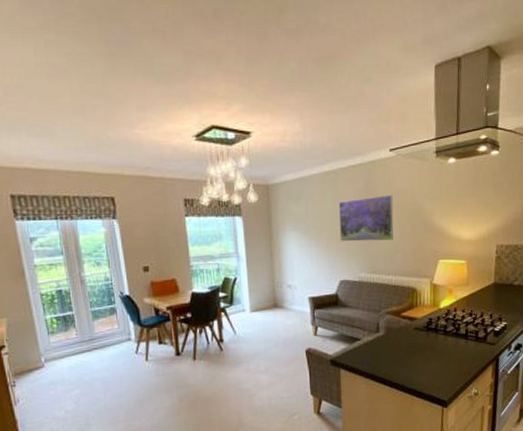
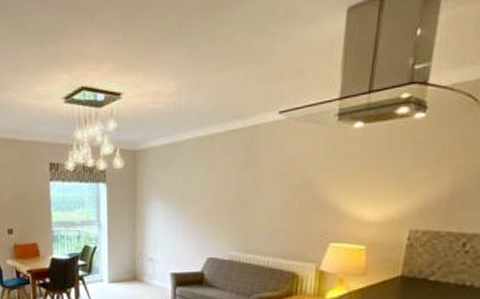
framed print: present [338,195,394,242] -> none [211,165,278,216]

